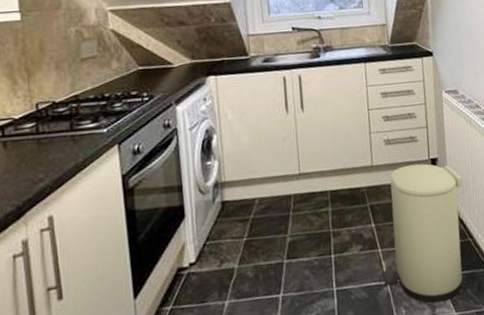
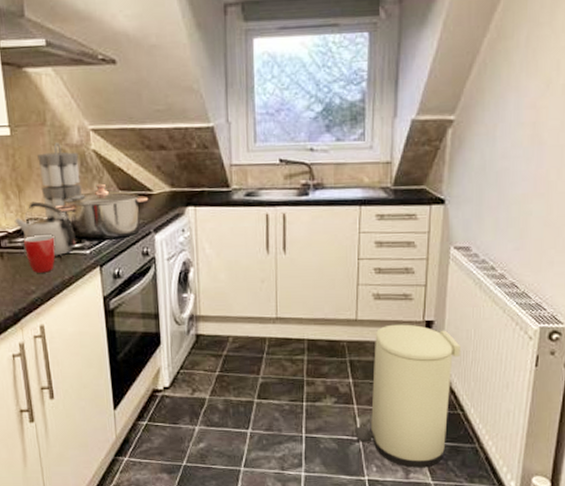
kettle: none [22,84,92,142] -> present [14,201,76,256]
mug: none [31,117,69,159] -> present [23,235,56,273]
spice rack: none [51,25,99,103] -> present [37,143,82,222]
cooking pot: none [65,60,169,120] -> present [52,183,149,241]

